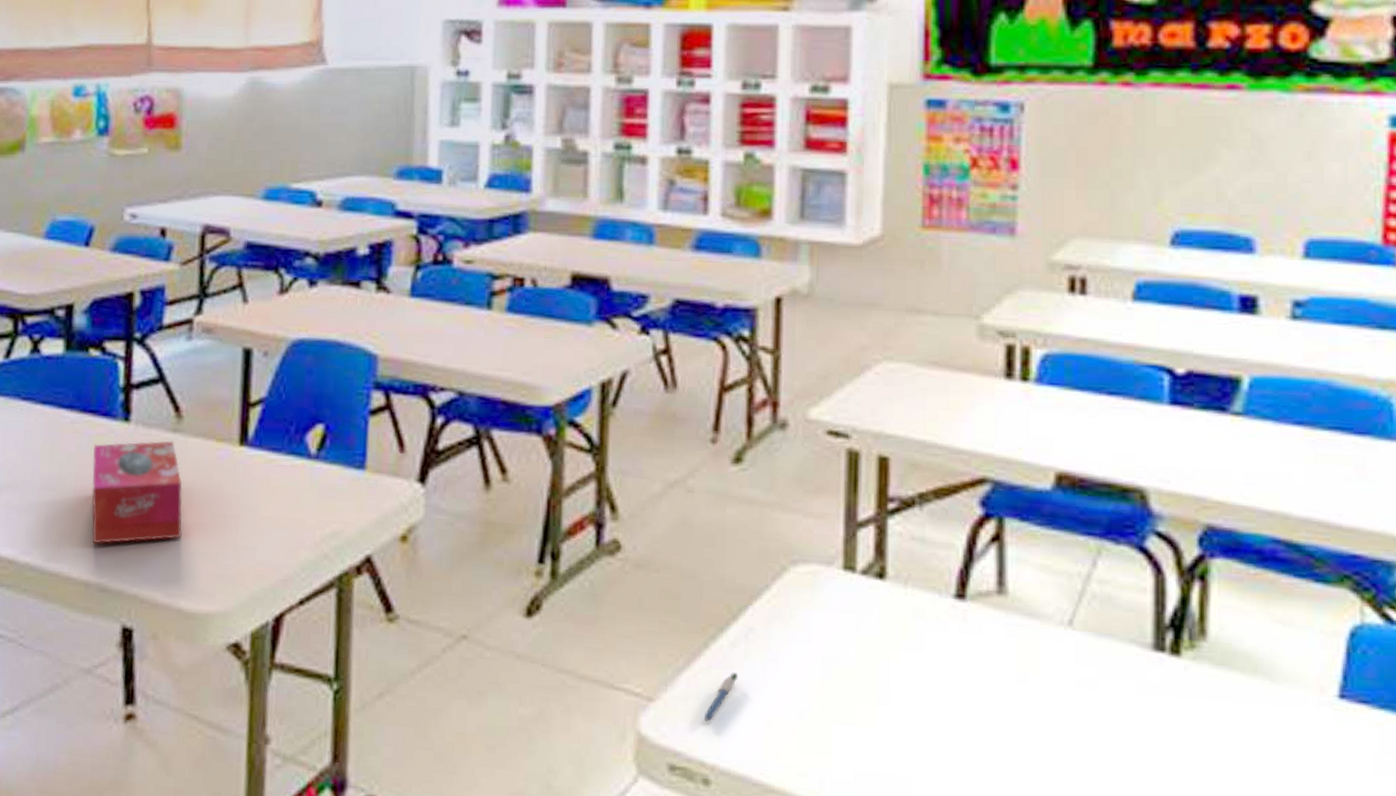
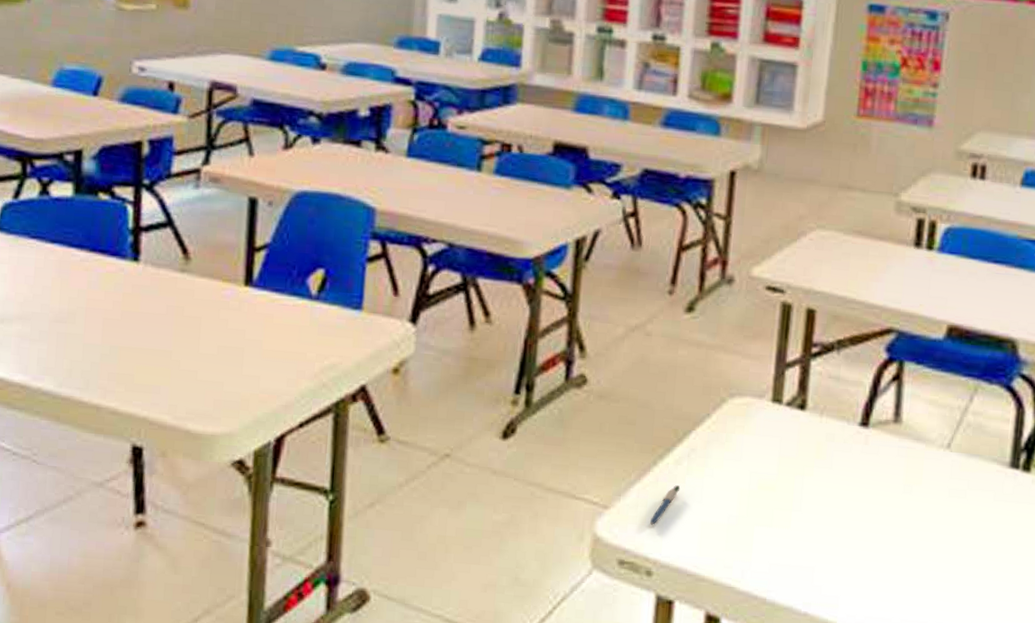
tissue box: present [91,441,183,544] -> none [102,280,190,372]

